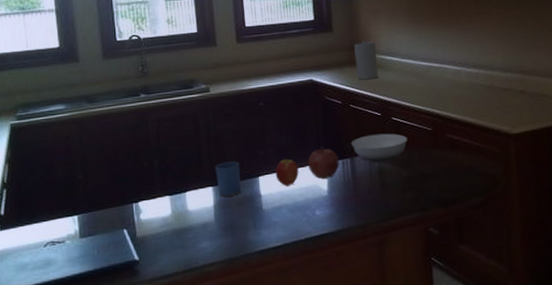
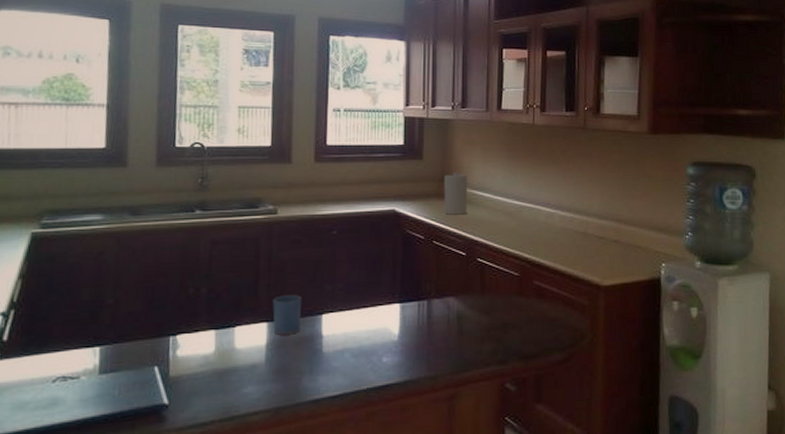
fruit: present [275,159,299,186] -> none [341,296,369,327]
fruit: present [308,147,340,179] -> none [380,285,415,321]
bowl: present [351,133,408,163] -> none [431,275,492,308]

